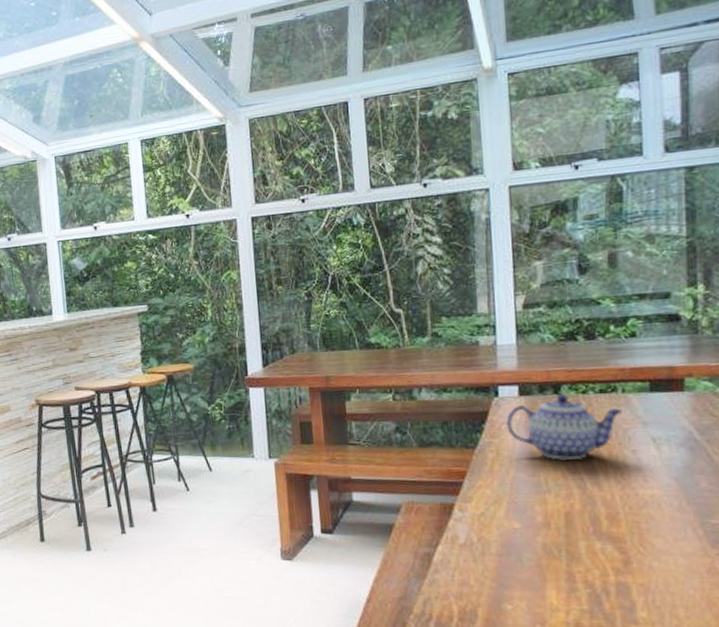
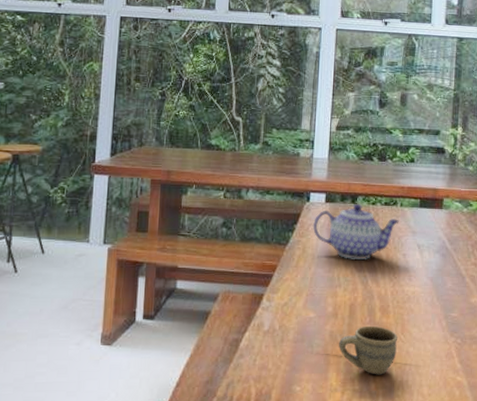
cup: none [556,536,636,594] -> present [339,325,398,375]

